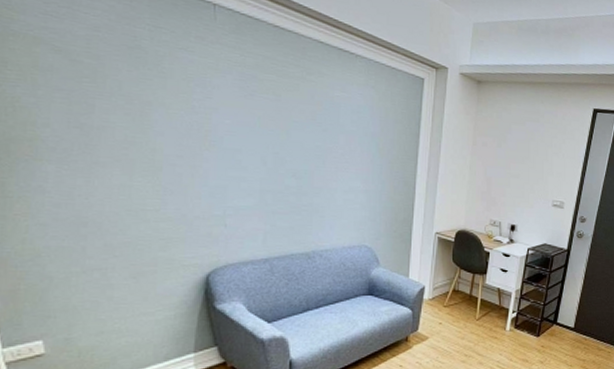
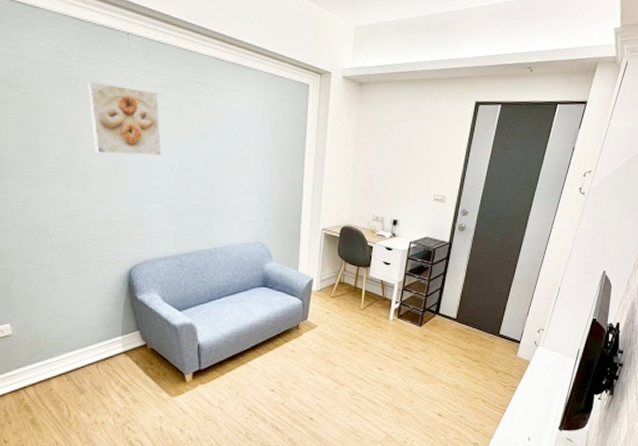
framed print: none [161,54,252,145] -> present [88,81,161,156]

